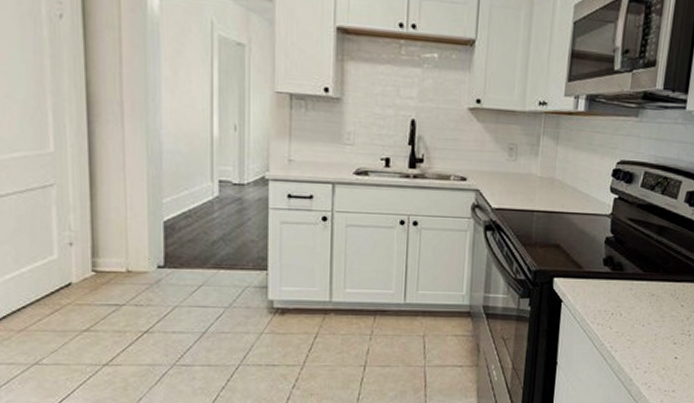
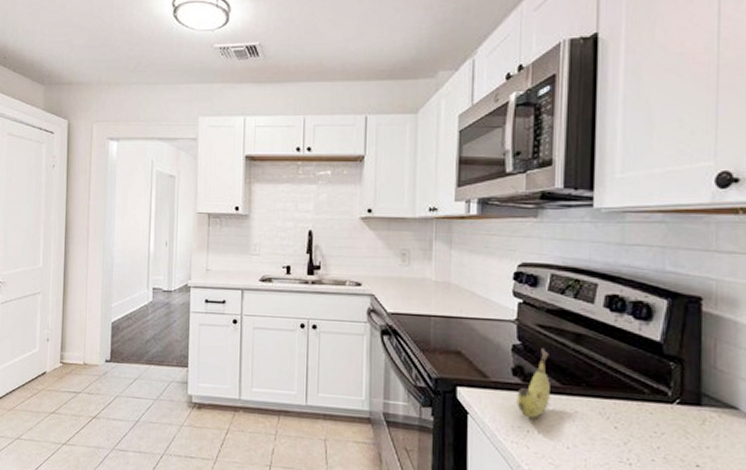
fruit: none [605,240,636,303] -> present [516,348,550,419]

